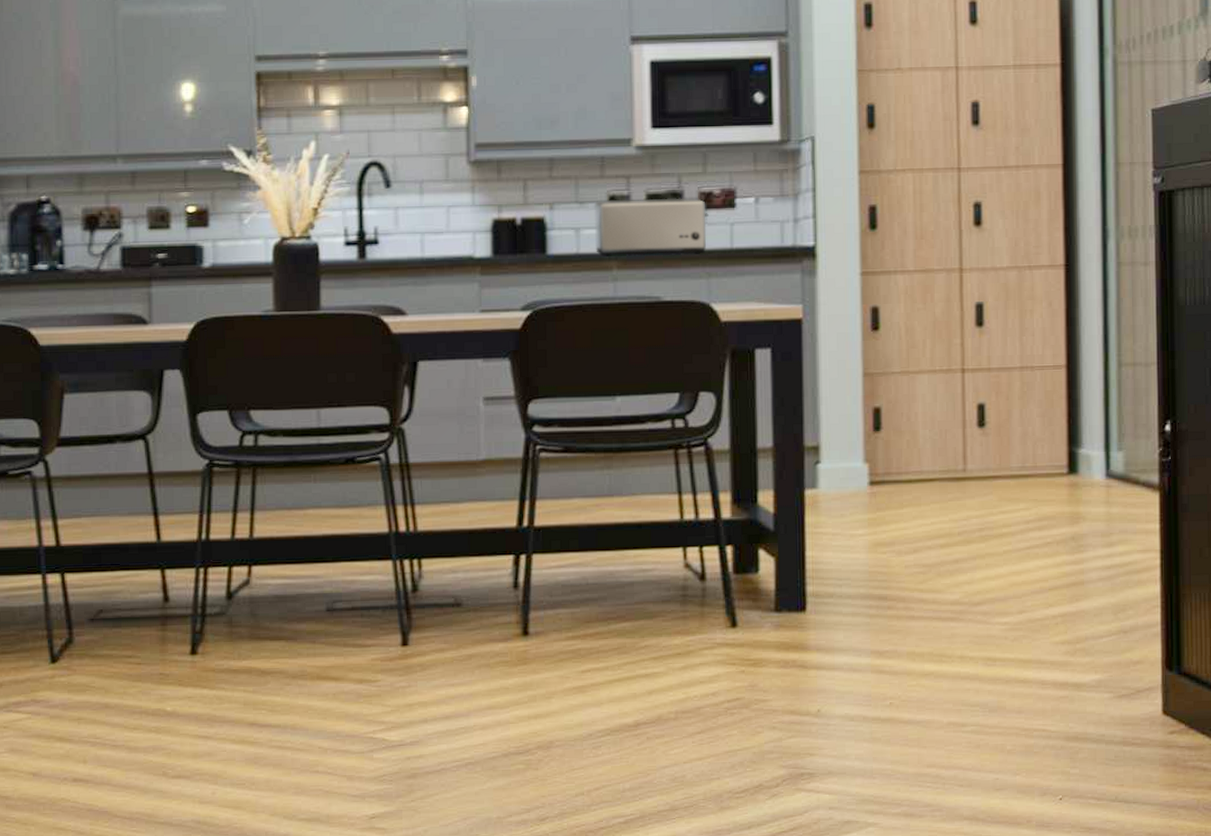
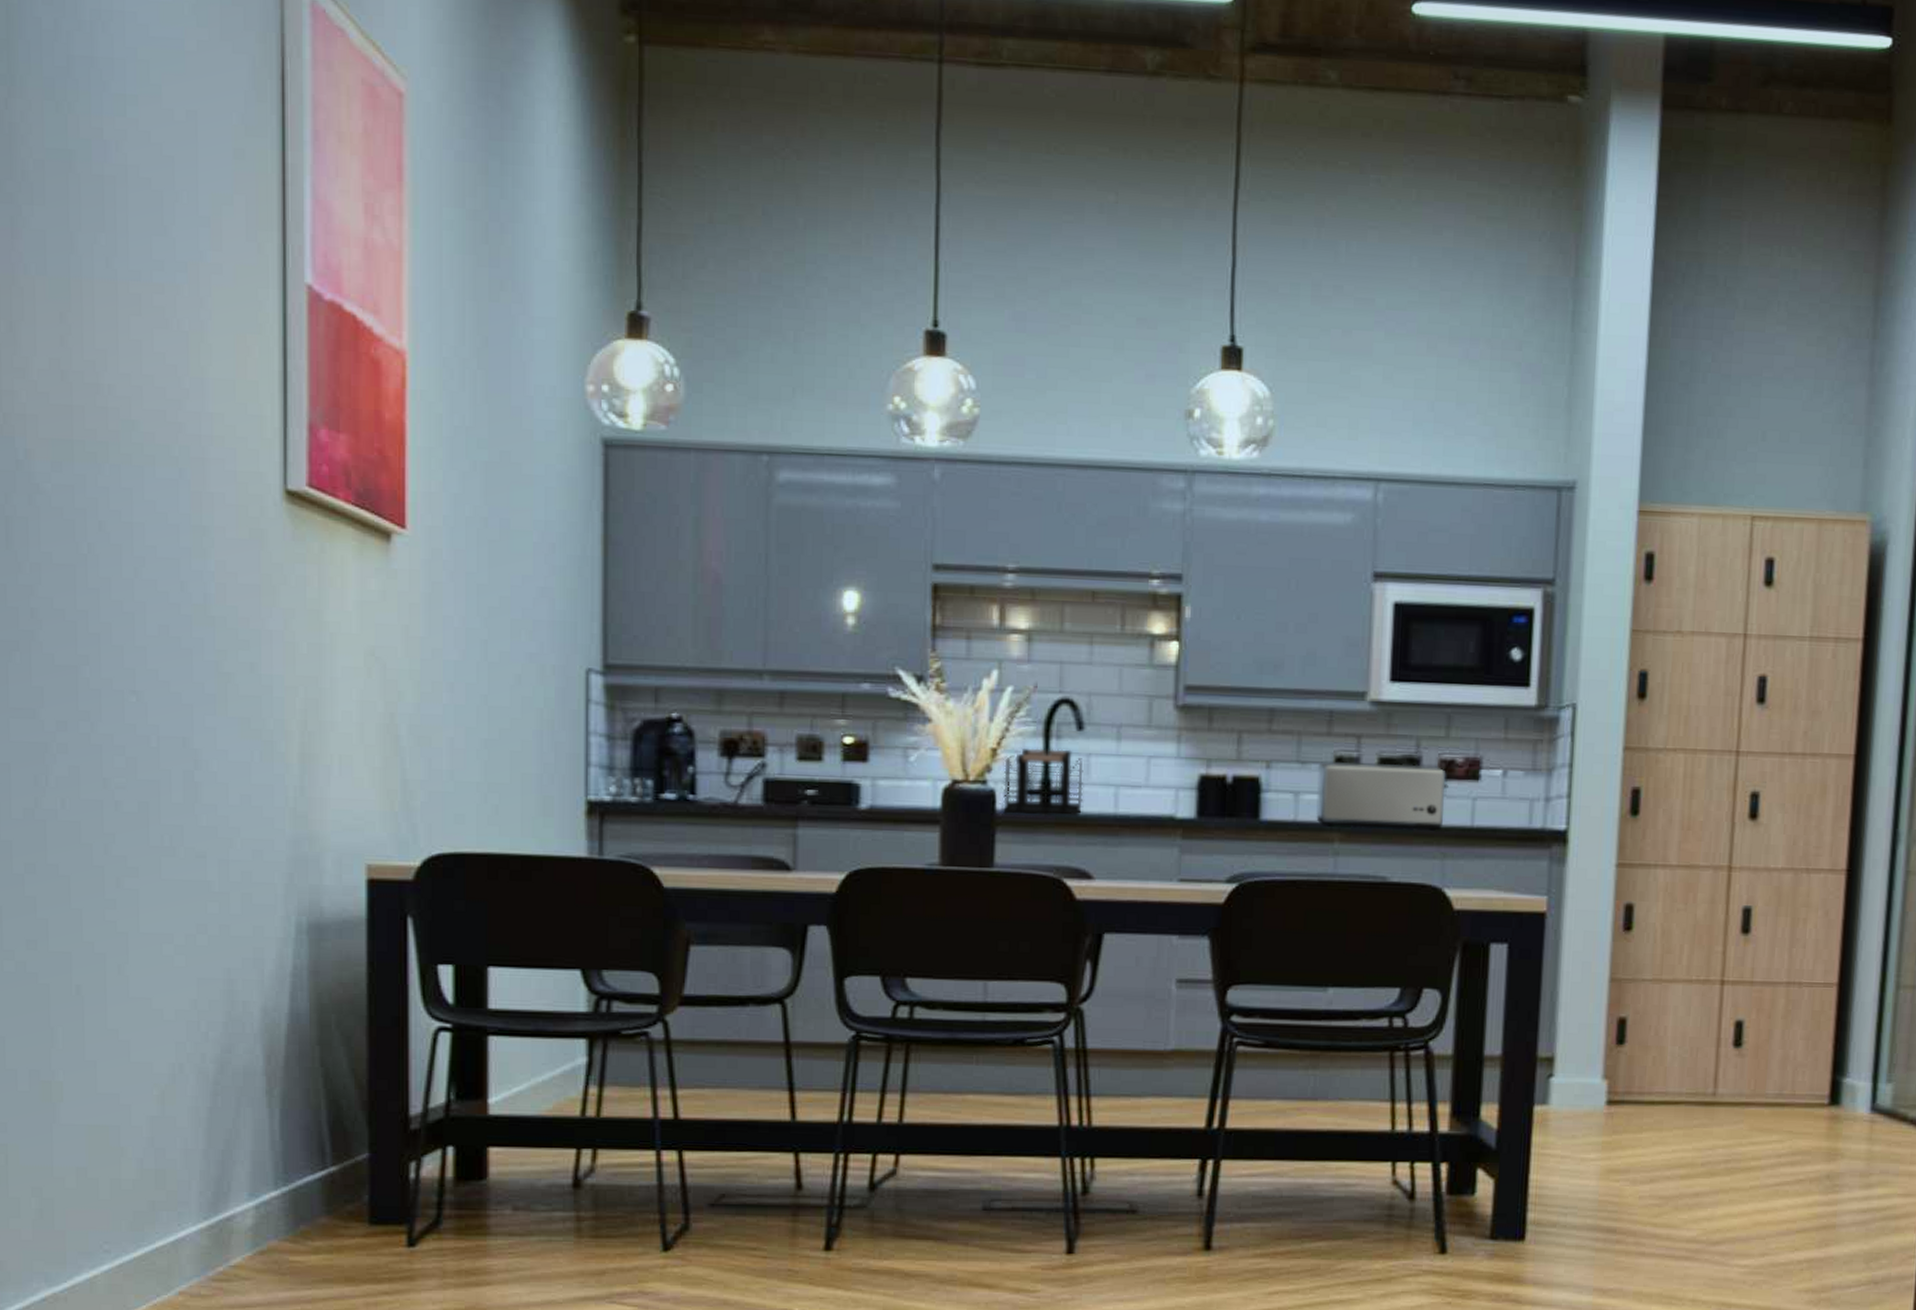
dish rack: none [325,205,393,265] -> present [1003,748,1083,818]

